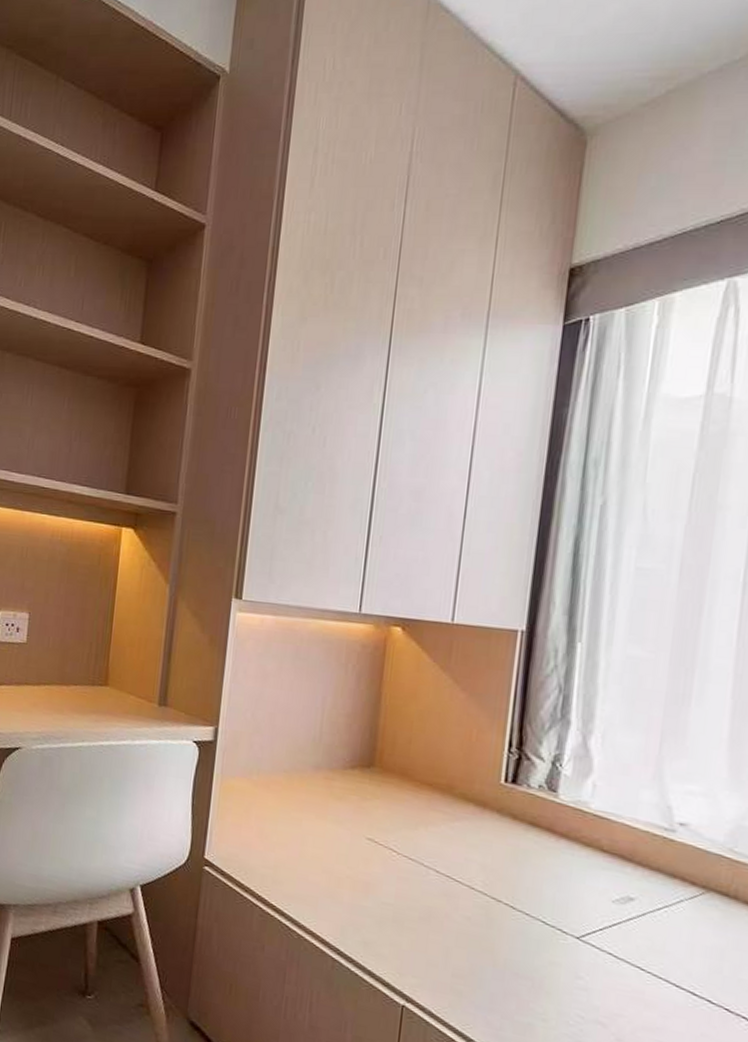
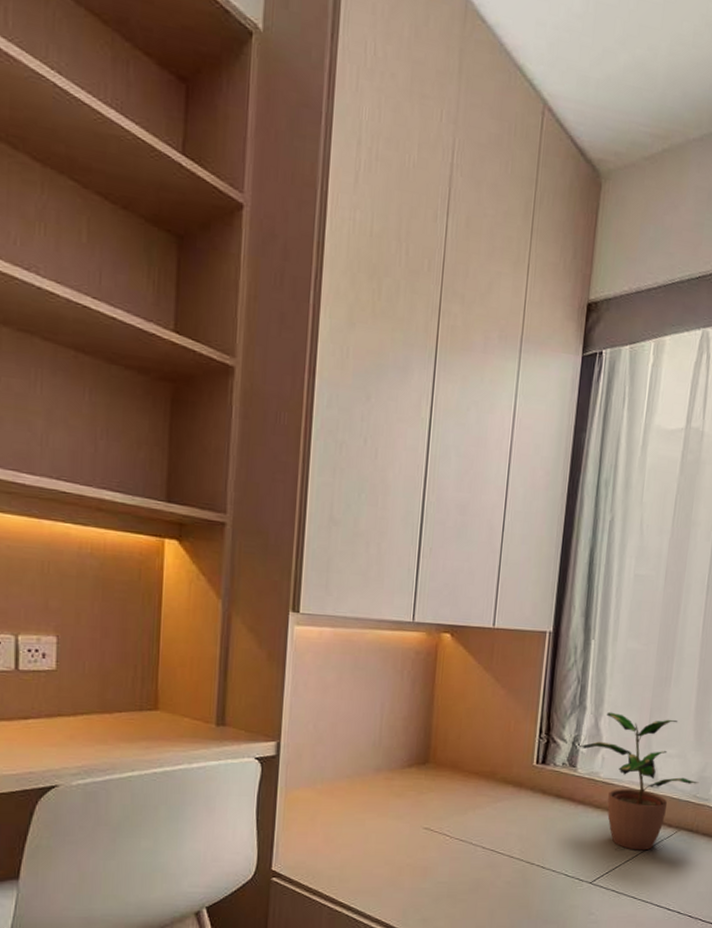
potted plant: none [562,729,738,910] -> present [579,712,699,851]

